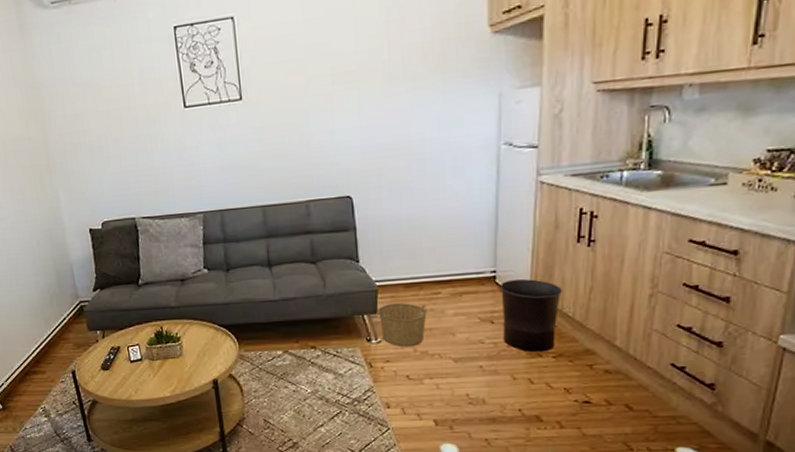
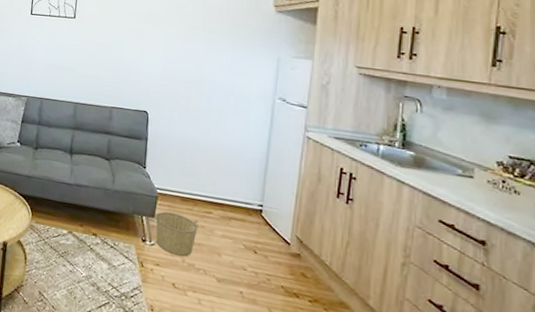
waste bin: present [499,279,562,353] -> none [264,216,321,294]

